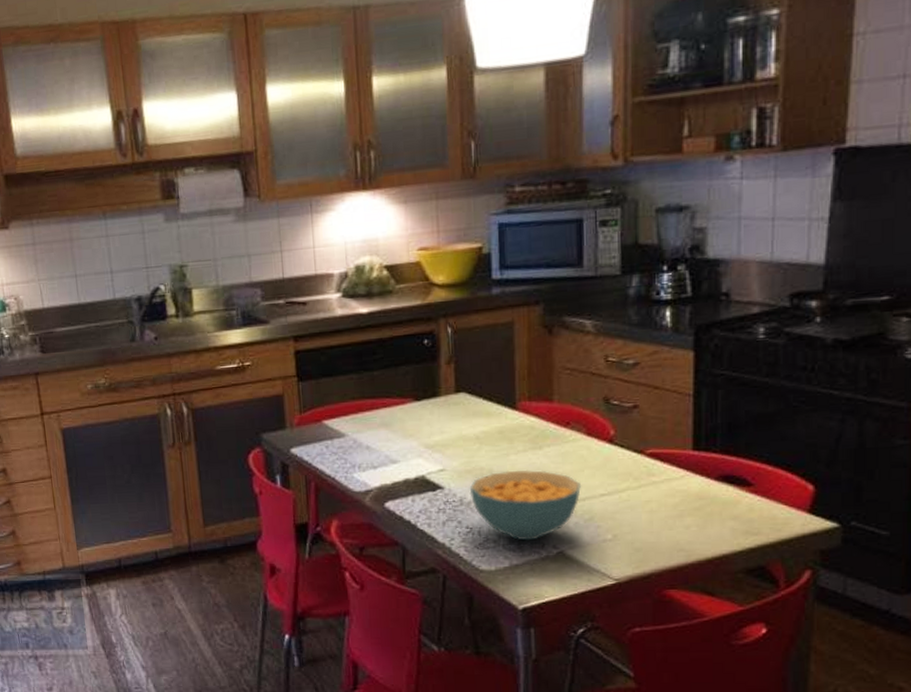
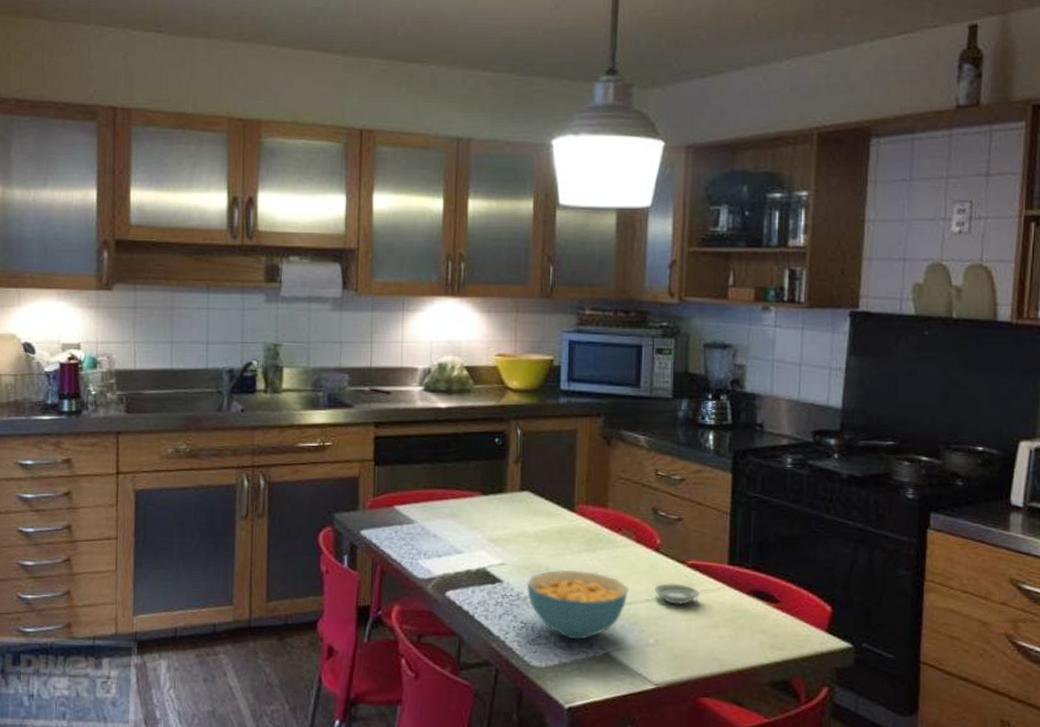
saucer: none [610,474,661,497] -> present [654,583,700,605]

